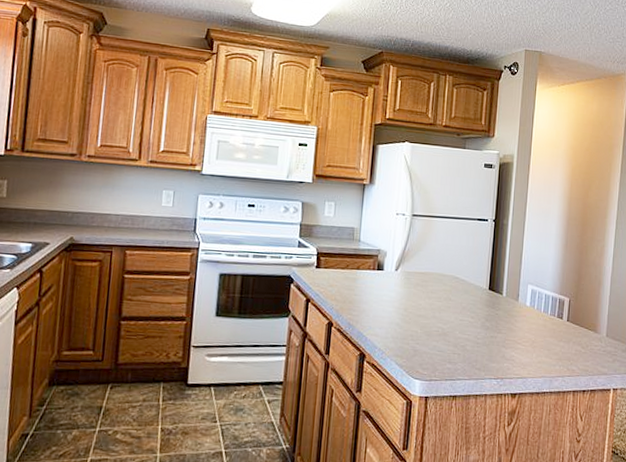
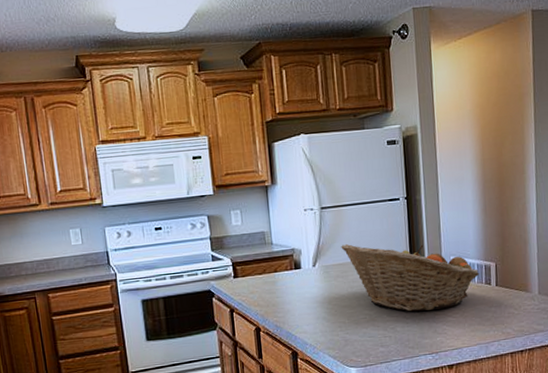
fruit basket: none [425,253,554,335] -> present [341,243,480,312]

